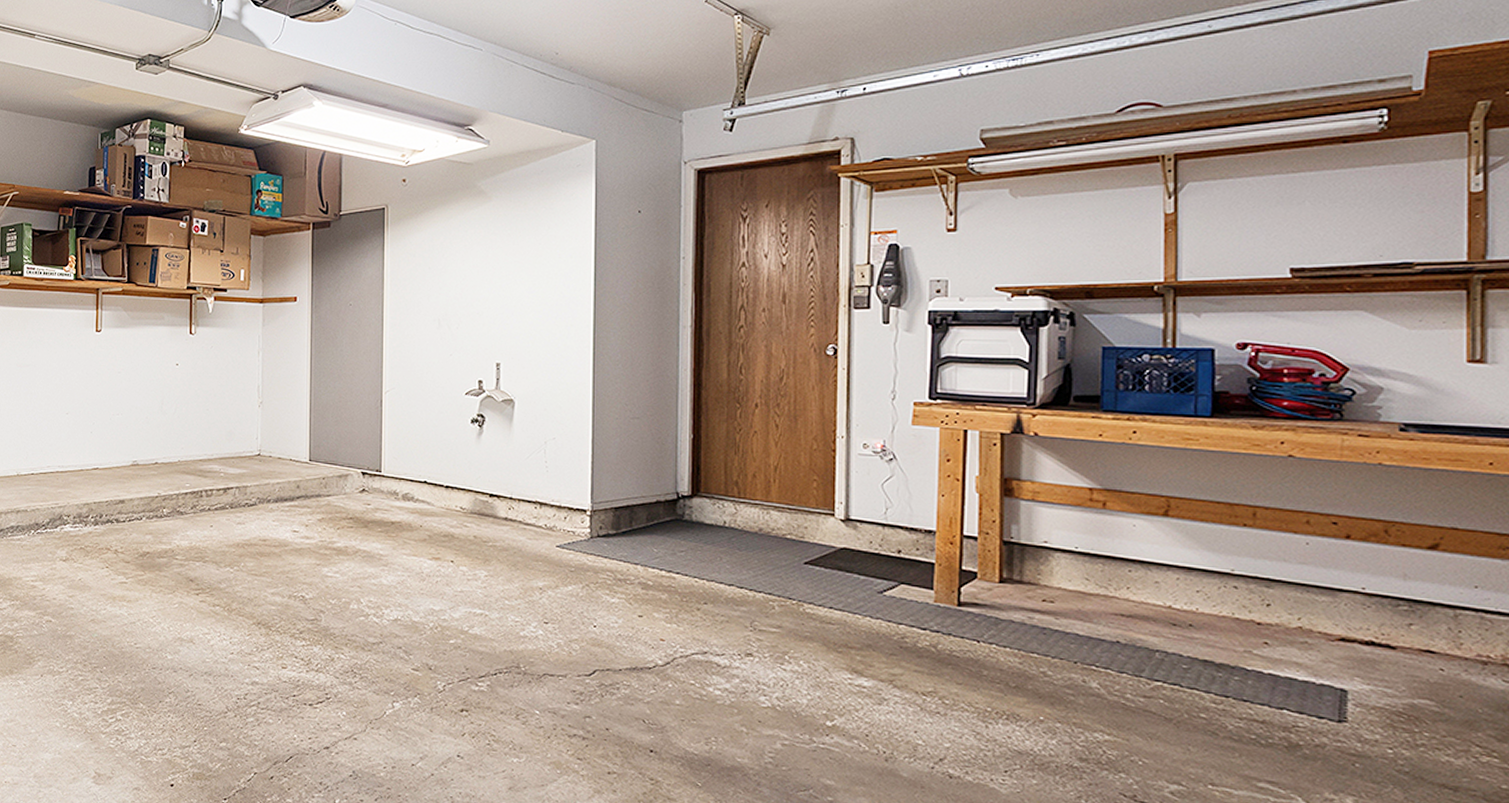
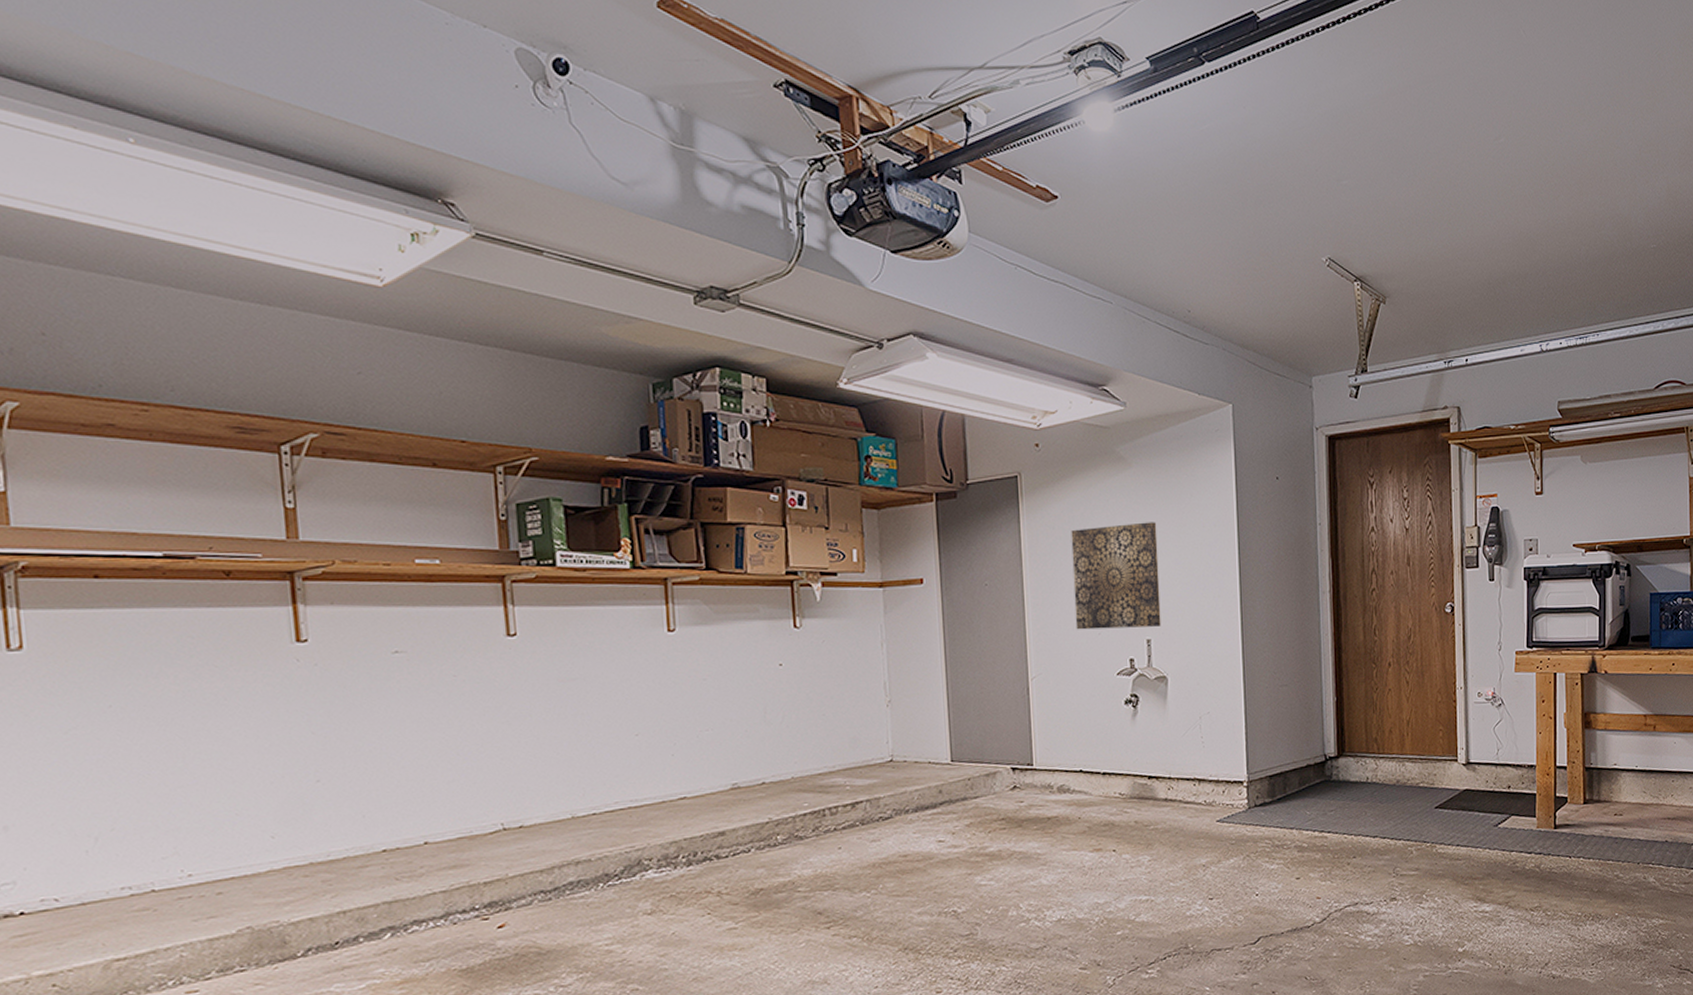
wall art: none [429,252,513,351] -> present [1071,522,1161,630]

